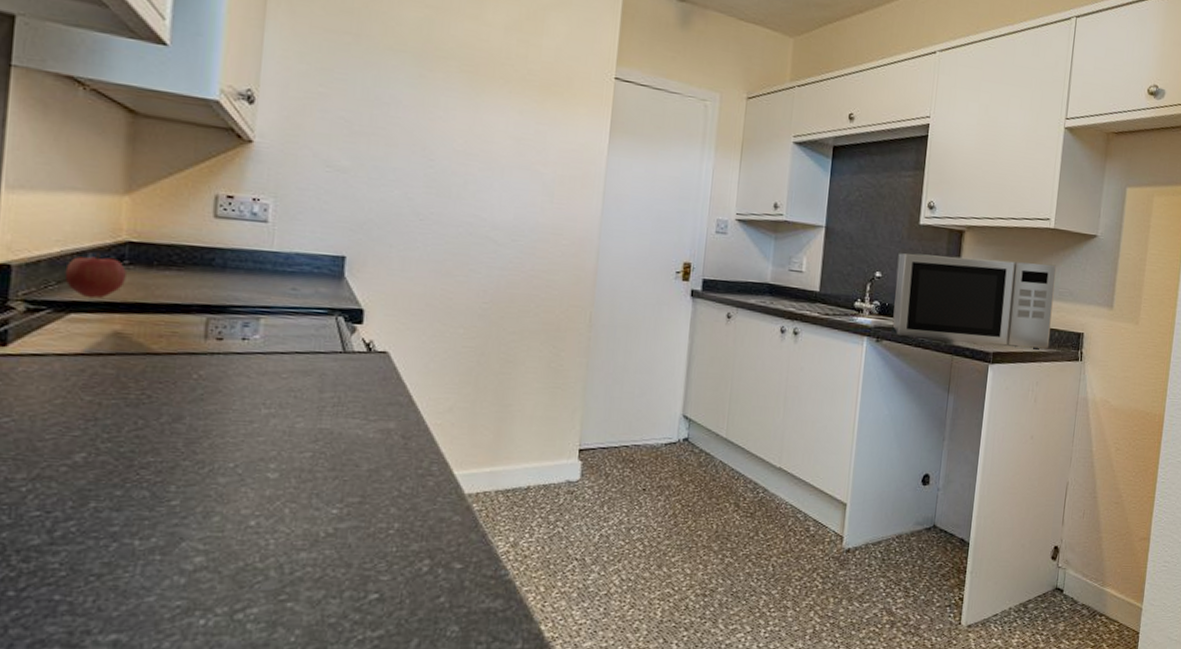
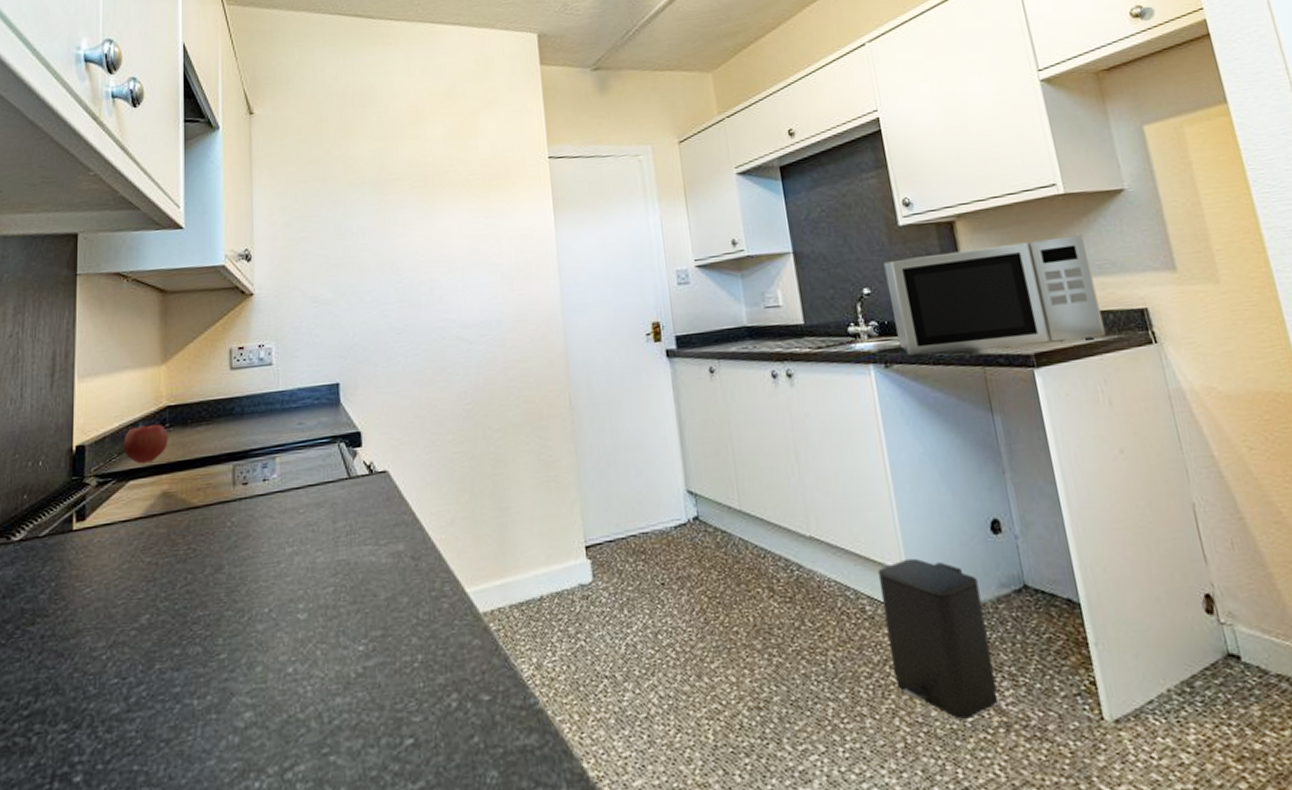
pedal bin: none [818,495,901,616] -> present [877,558,997,719]

